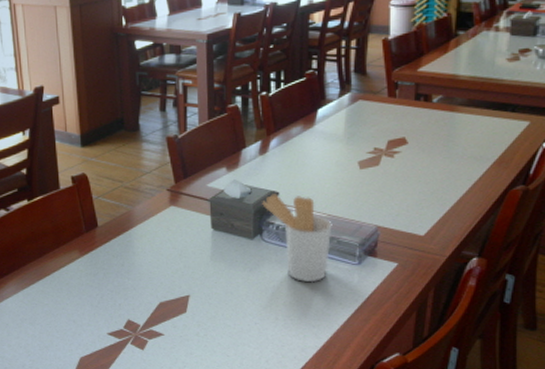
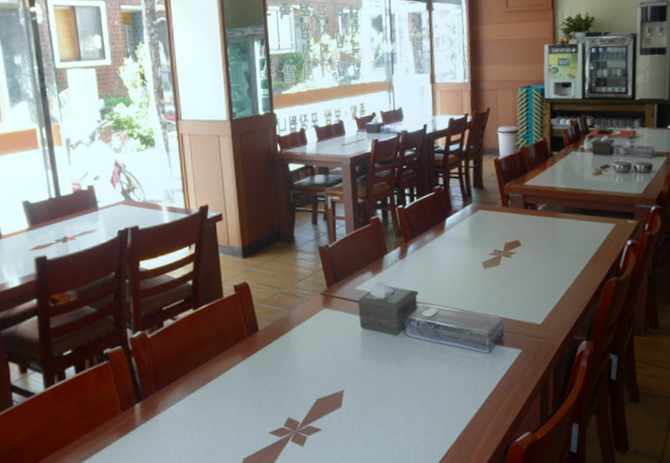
utensil holder: present [262,194,332,283] -> none [404,293,465,372]

